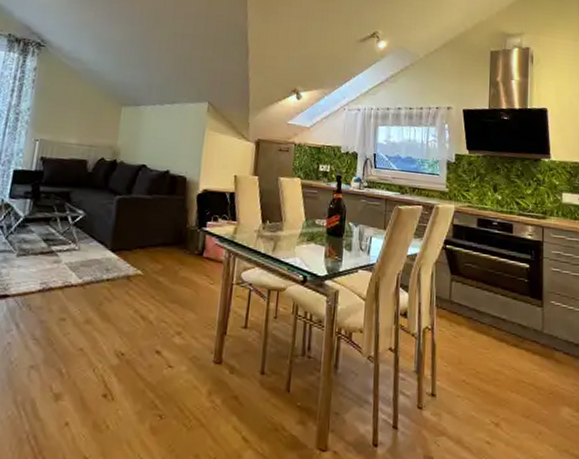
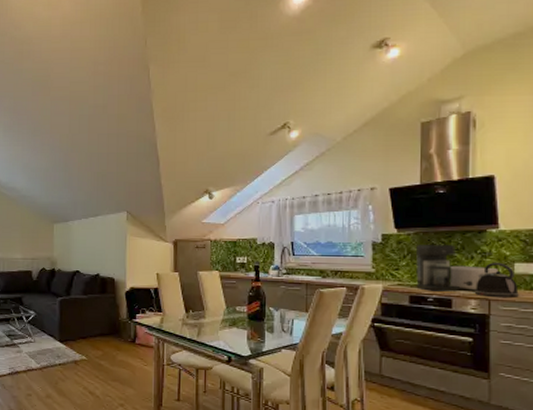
coffee maker: none [483,168,519,217] -> present [416,244,459,292]
toaster: none [511,190,550,219] -> present [449,265,498,292]
kettle: none [531,190,566,227] -> present [474,262,519,298]

